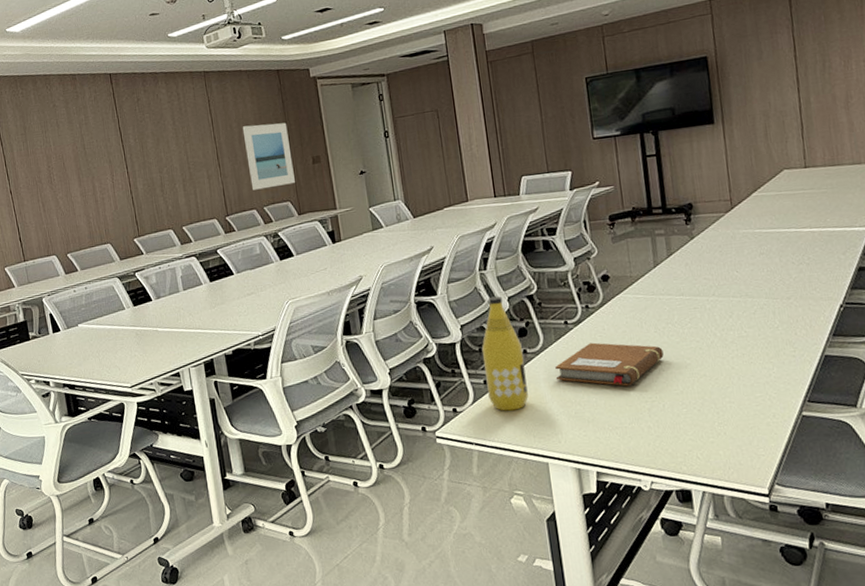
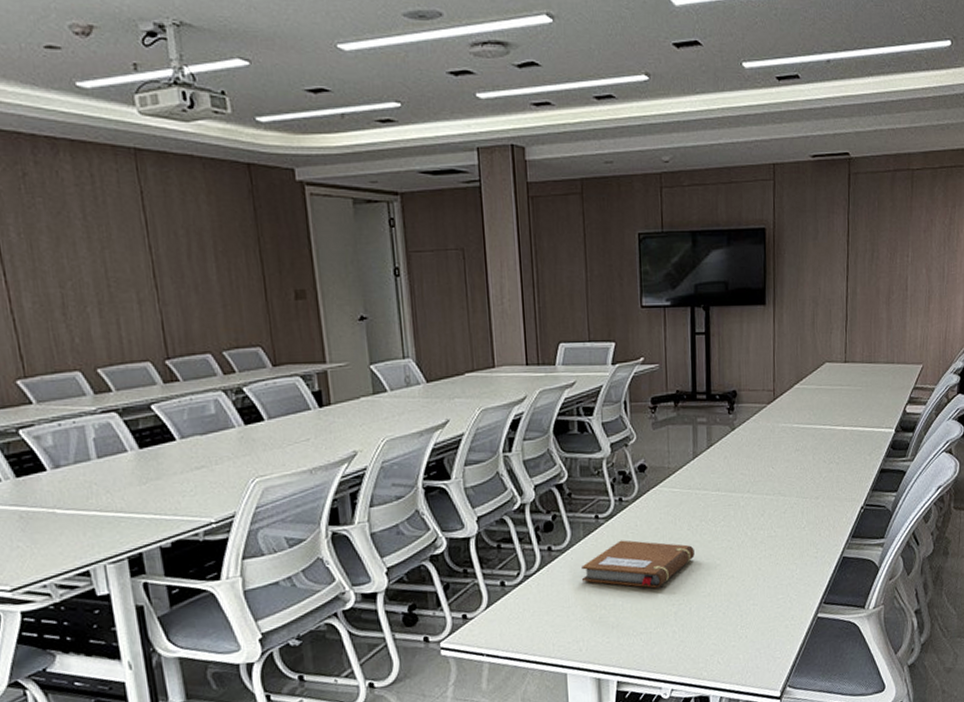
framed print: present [242,122,295,190] -> none [193,236,269,327]
bottle: present [481,296,528,411] -> none [500,483,550,617]

